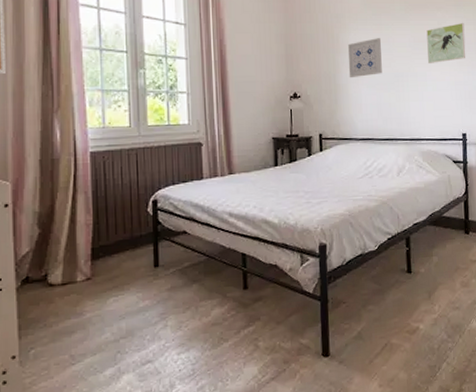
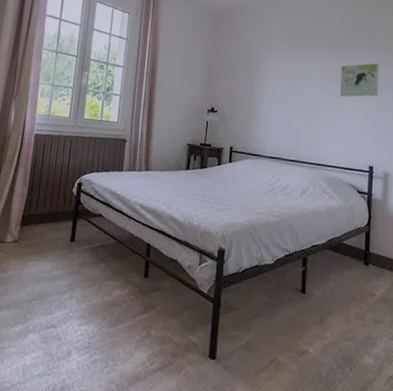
wall art: present [348,38,382,78] -> none [263,68,296,101]

